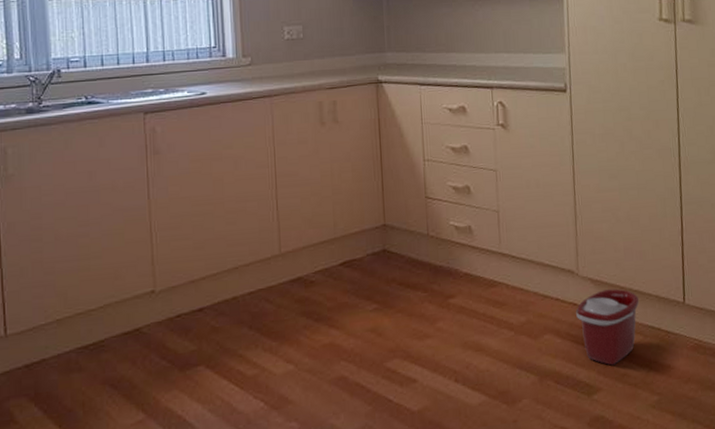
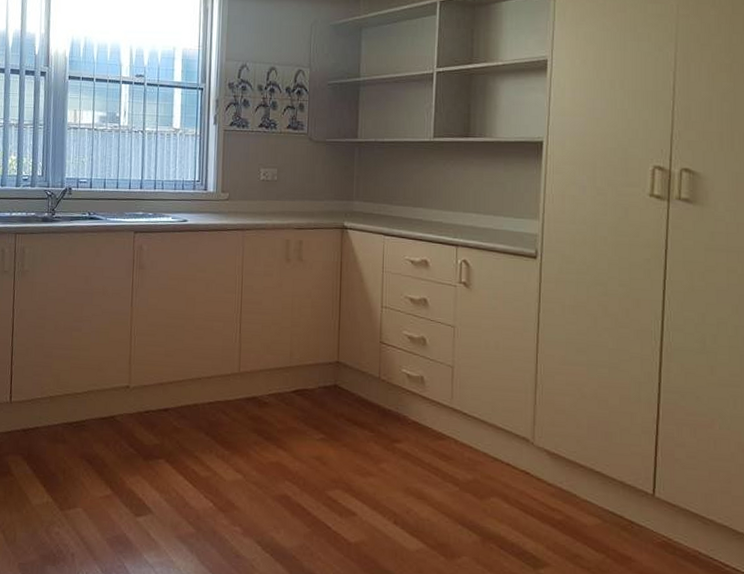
bucket: present [576,289,639,366] -> none [528,464,601,544]

